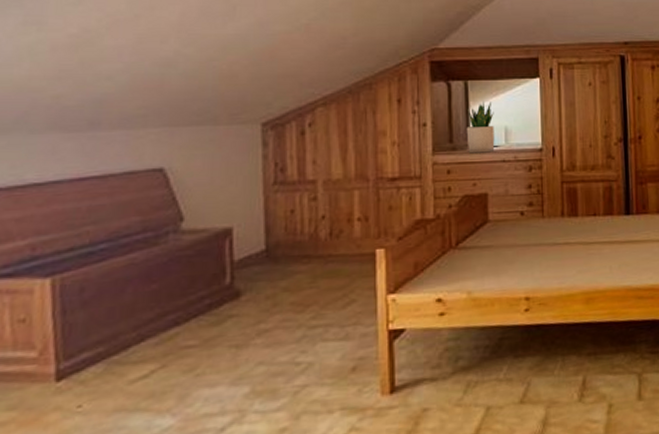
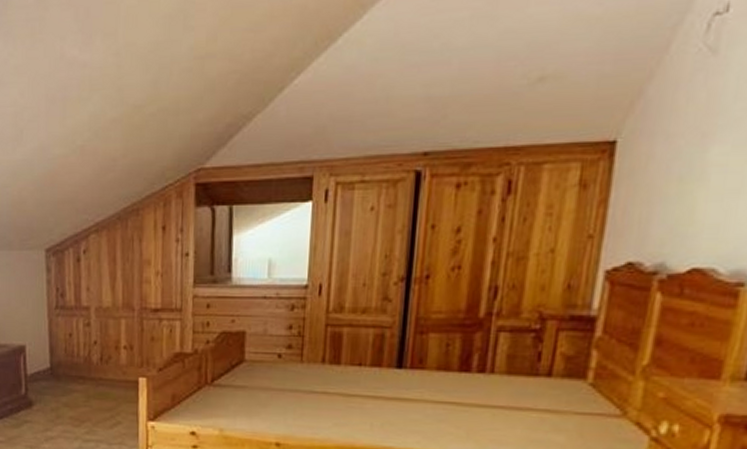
planter: present [466,101,495,153] -> none [228,229,258,287]

